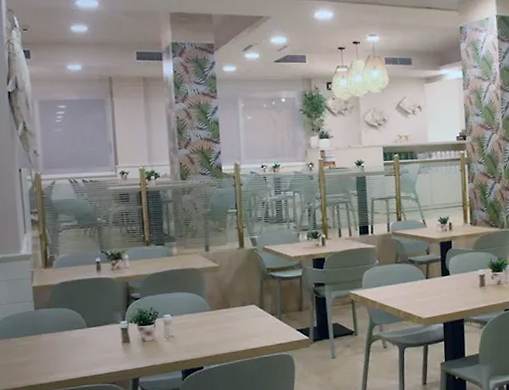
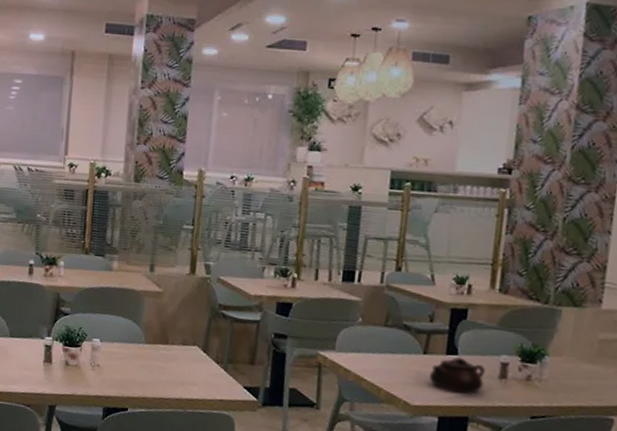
teapot: none [433,277,470,303] -> present [429,357,485,393]

